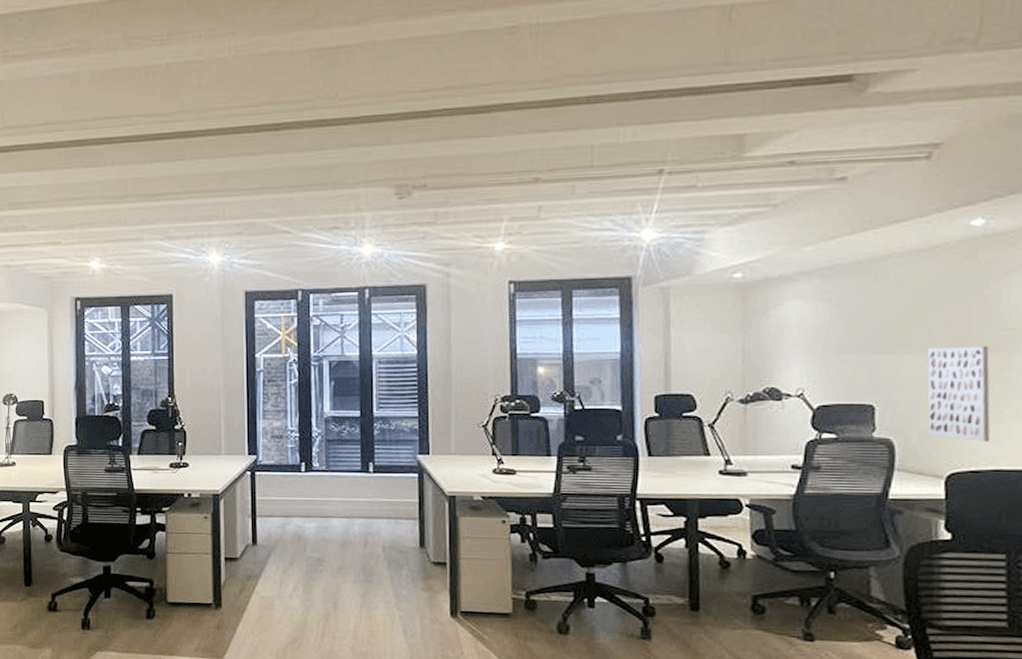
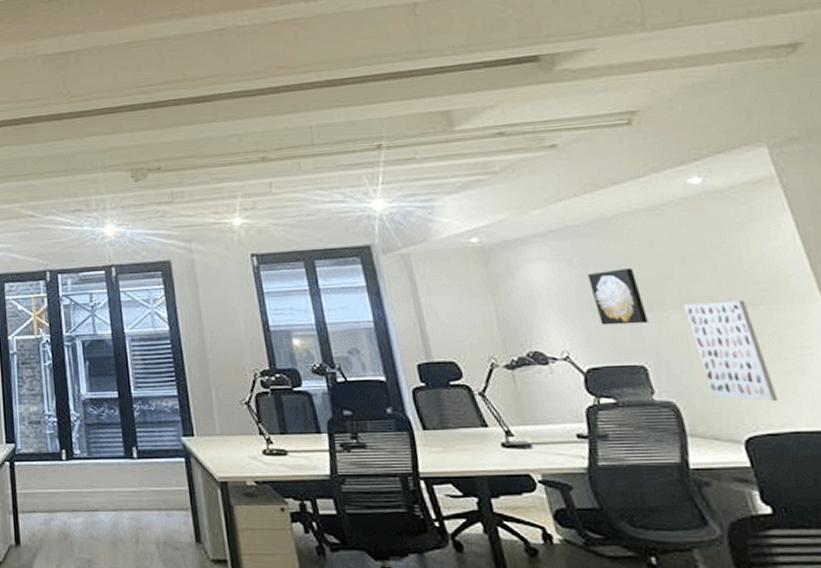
wall art: none [841,310,890,365] -> present [587,268,649,325]

